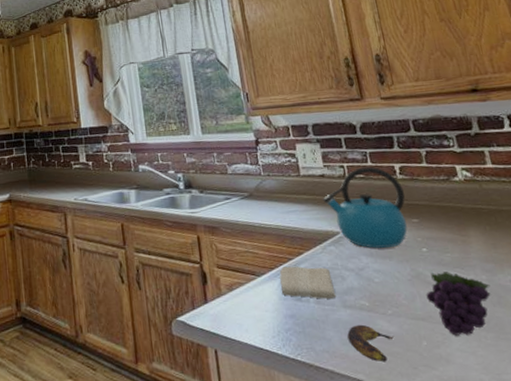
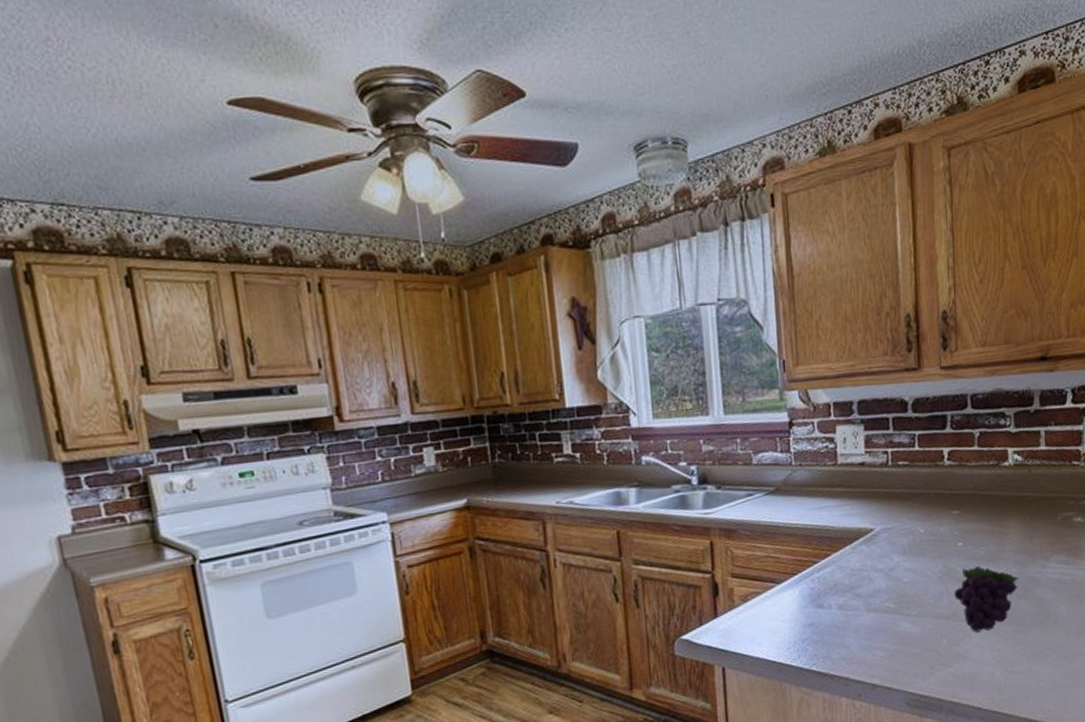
washcloth: present [279,266,337,299] -> none [802,569,861,604]
kettle: present [322,166,408,249] -> none [858,451,949,545]
banana: present [347,324,395,362] -> none [867,627,916,665]

